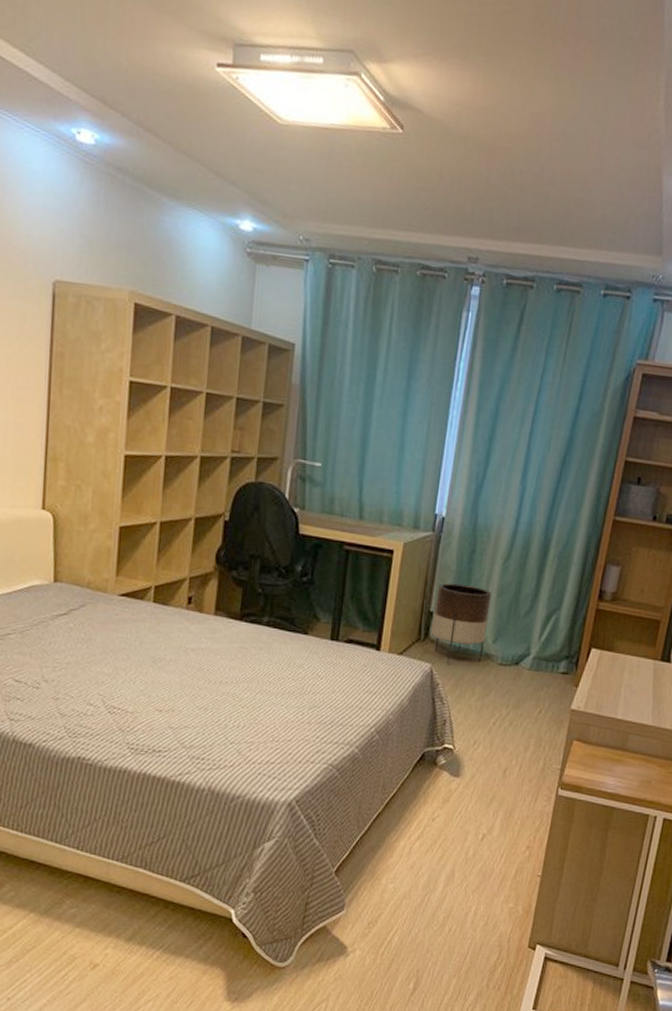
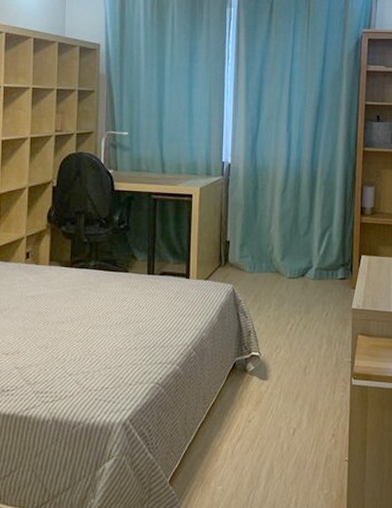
planter: present [431,583,492,665] -> none [229,215,276,284]

